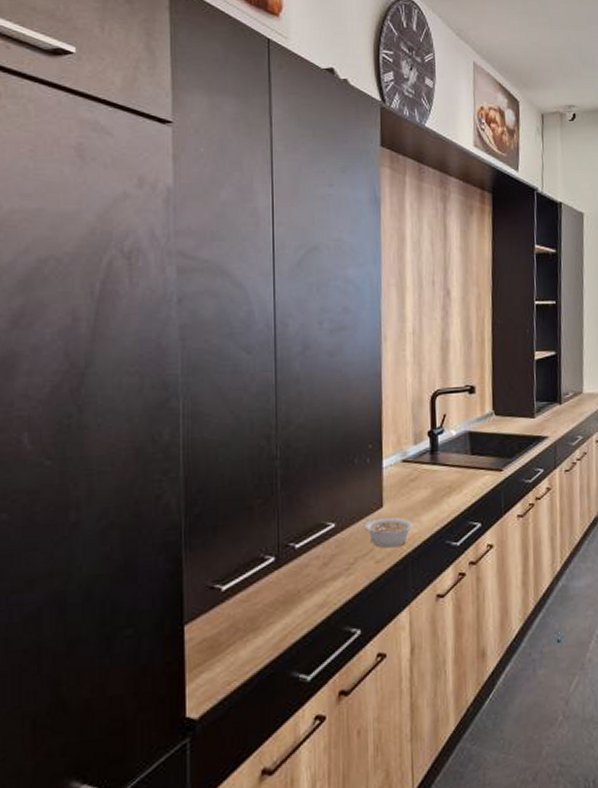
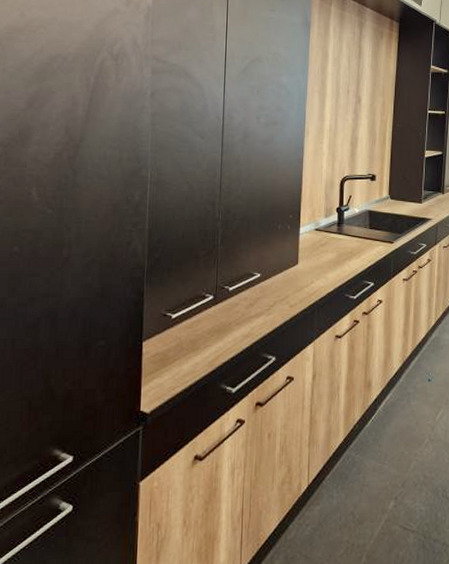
legume: present [364,517,414,548] -> none [282,272,321,296]

